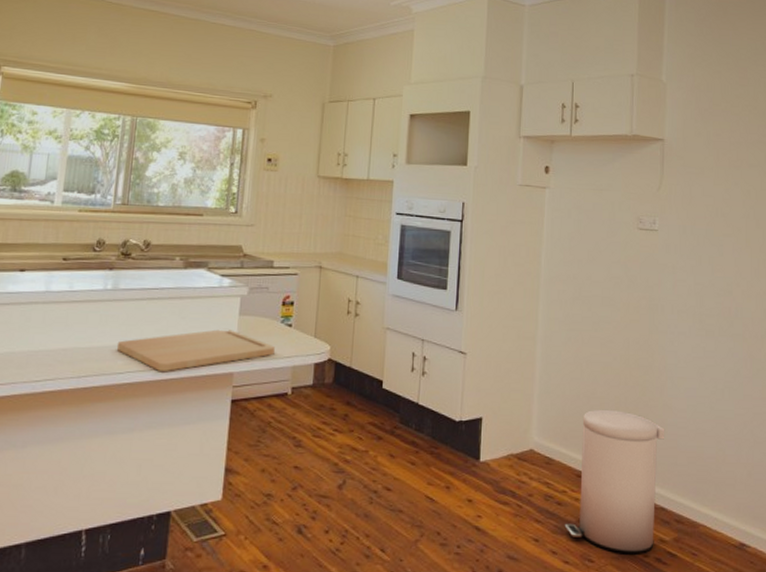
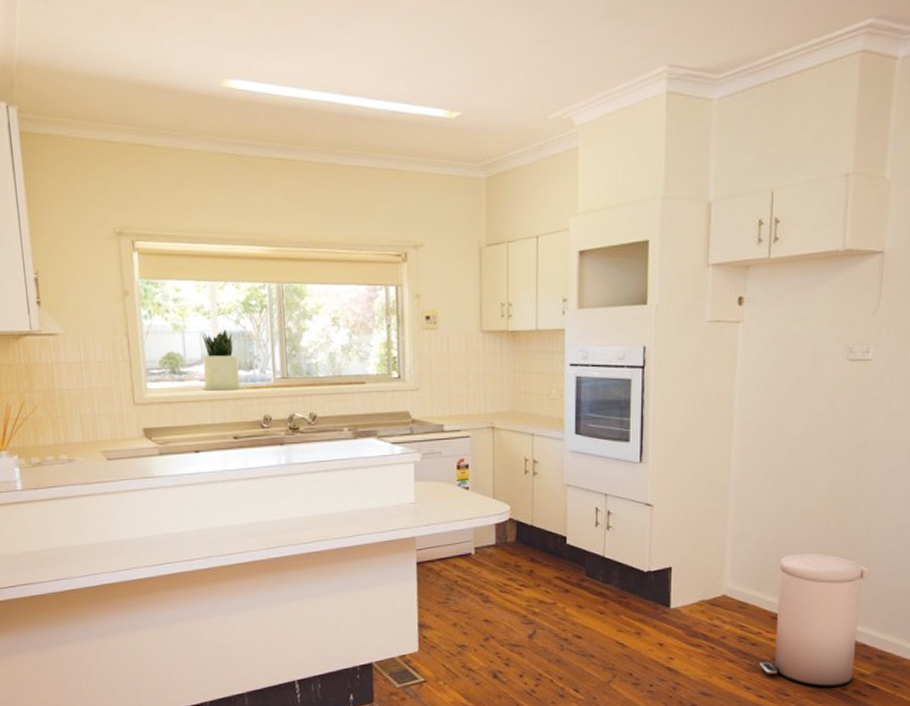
planter: none [39,153,83,213] -> present [201,328,243,392]
cutting board: present [116,328,275,372] -> none [299,495,454,540]

